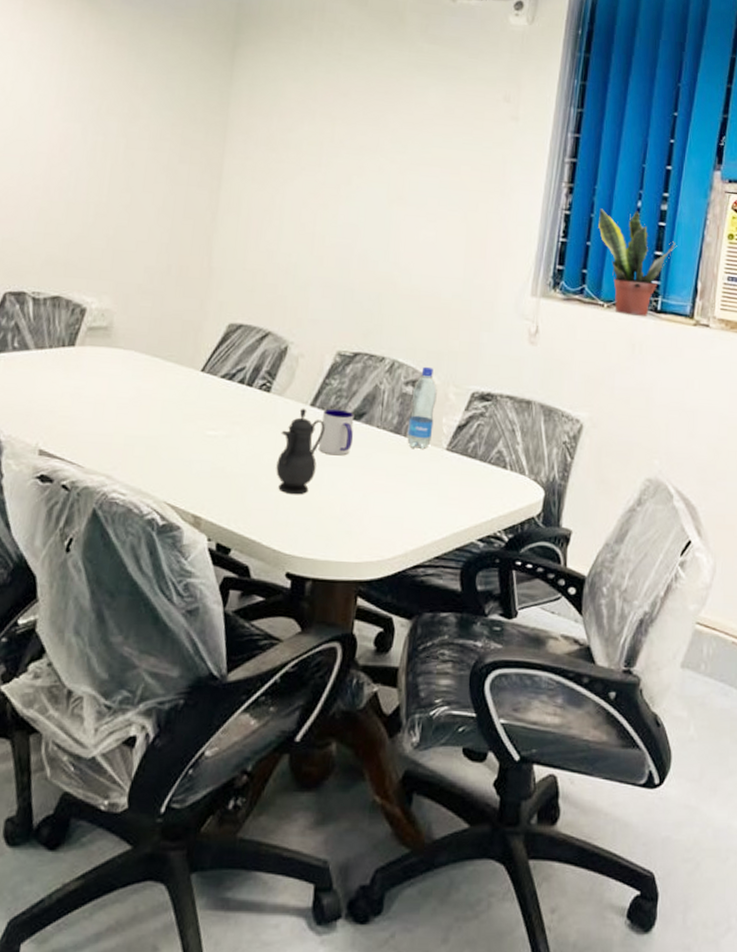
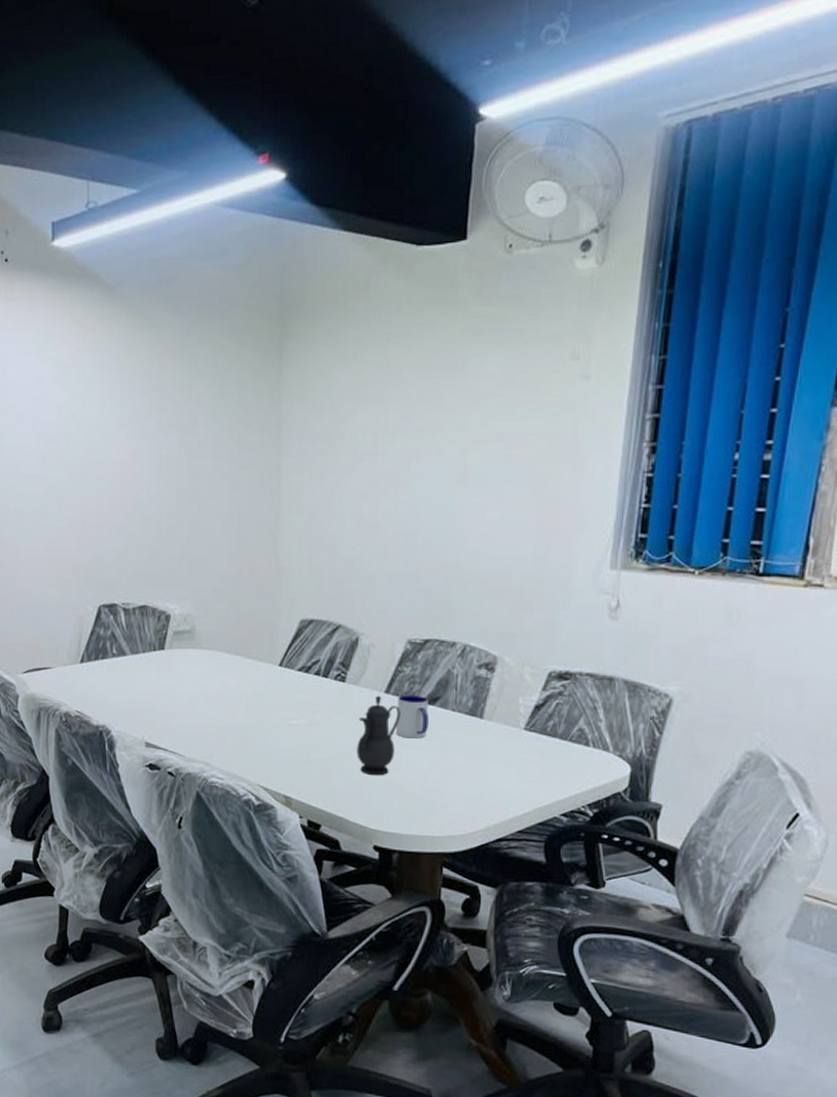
bottle: present [407,366,437,450] -> none [483,649,512,731]
potted plant: present [598,208,677,318] -> none [687,464,784,582]

